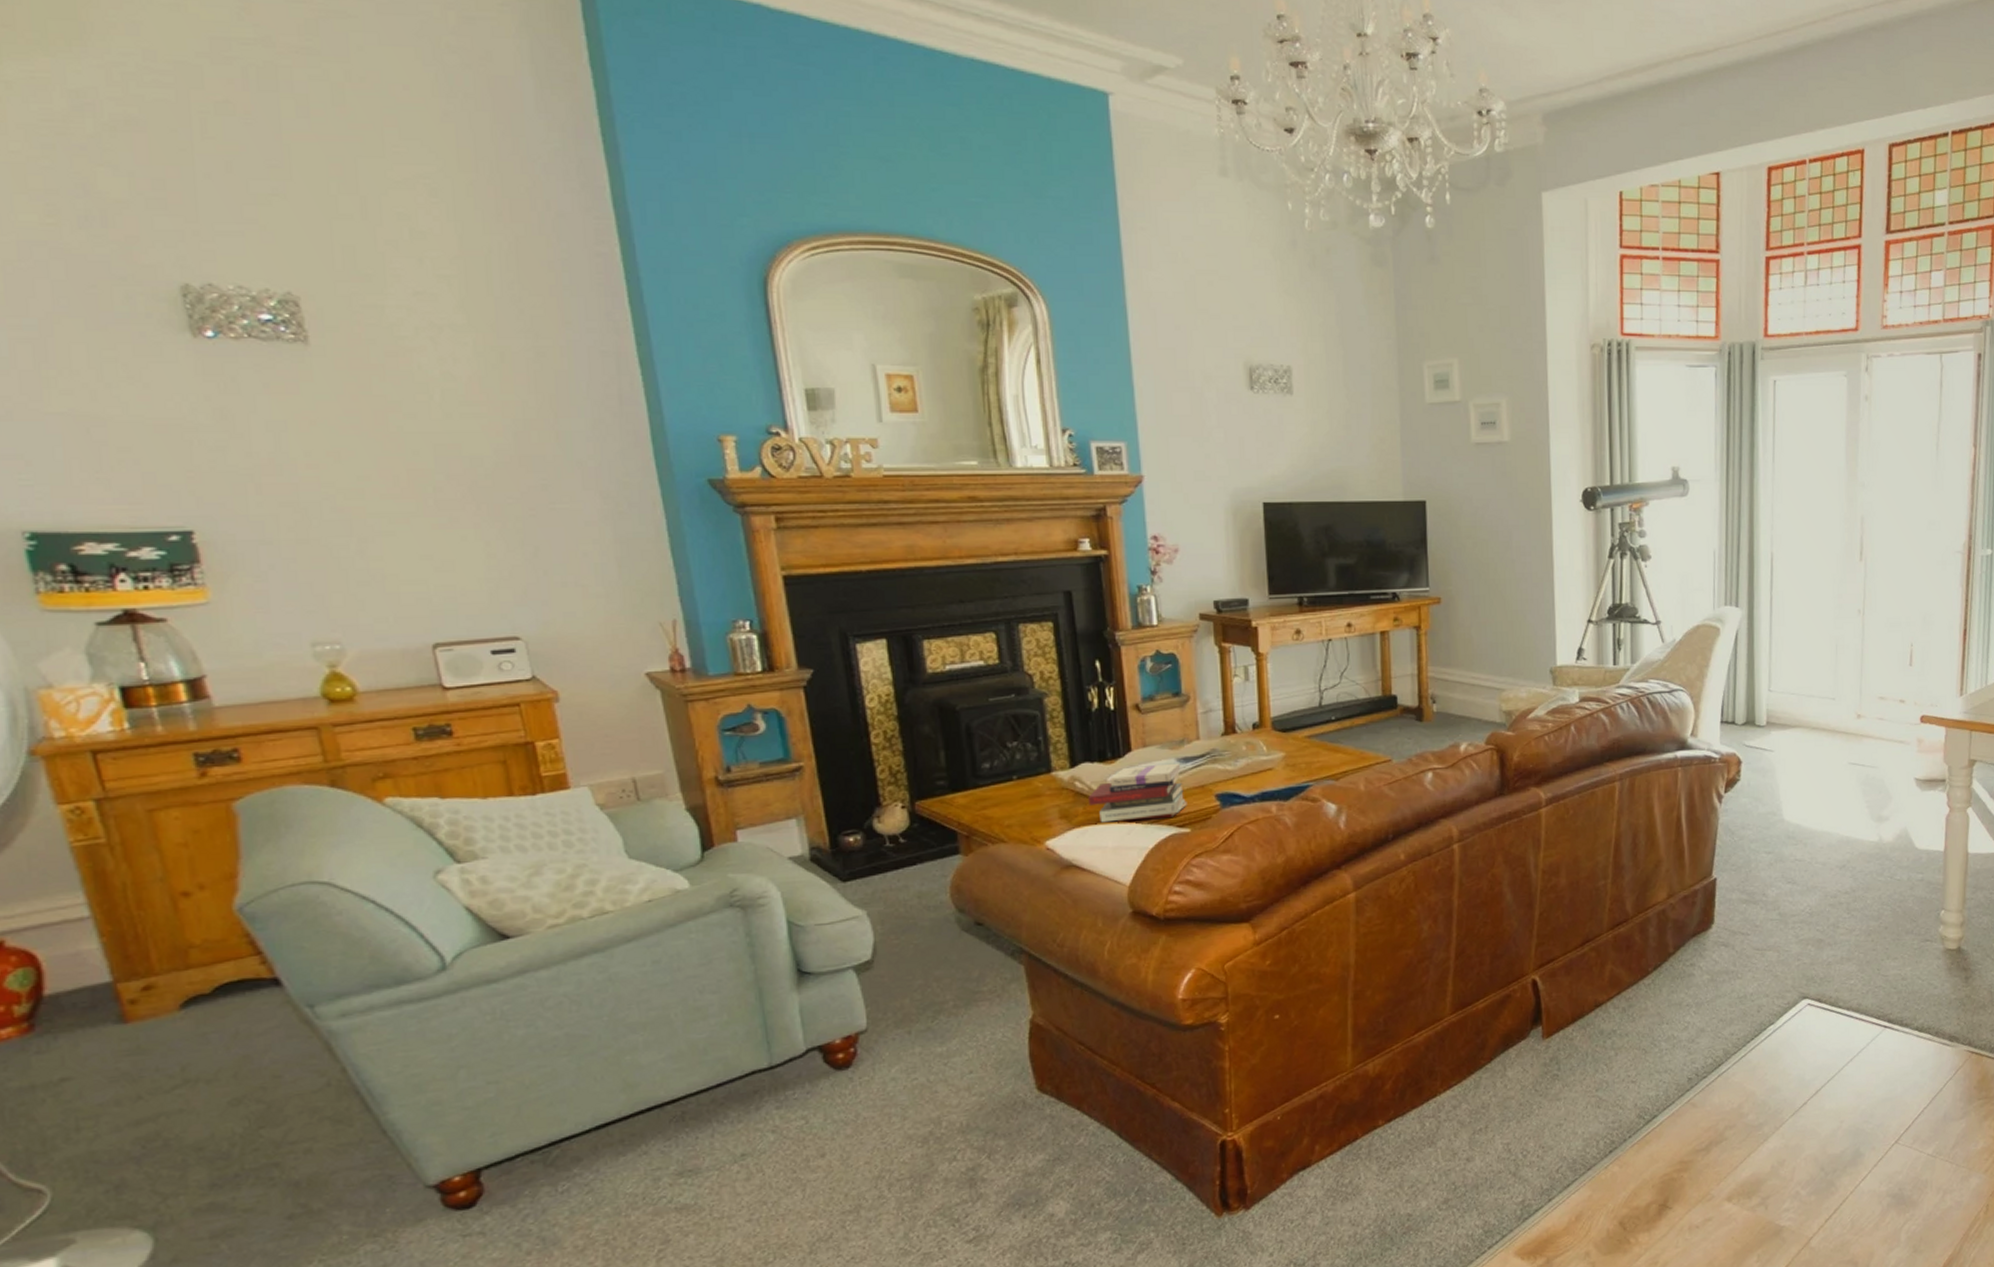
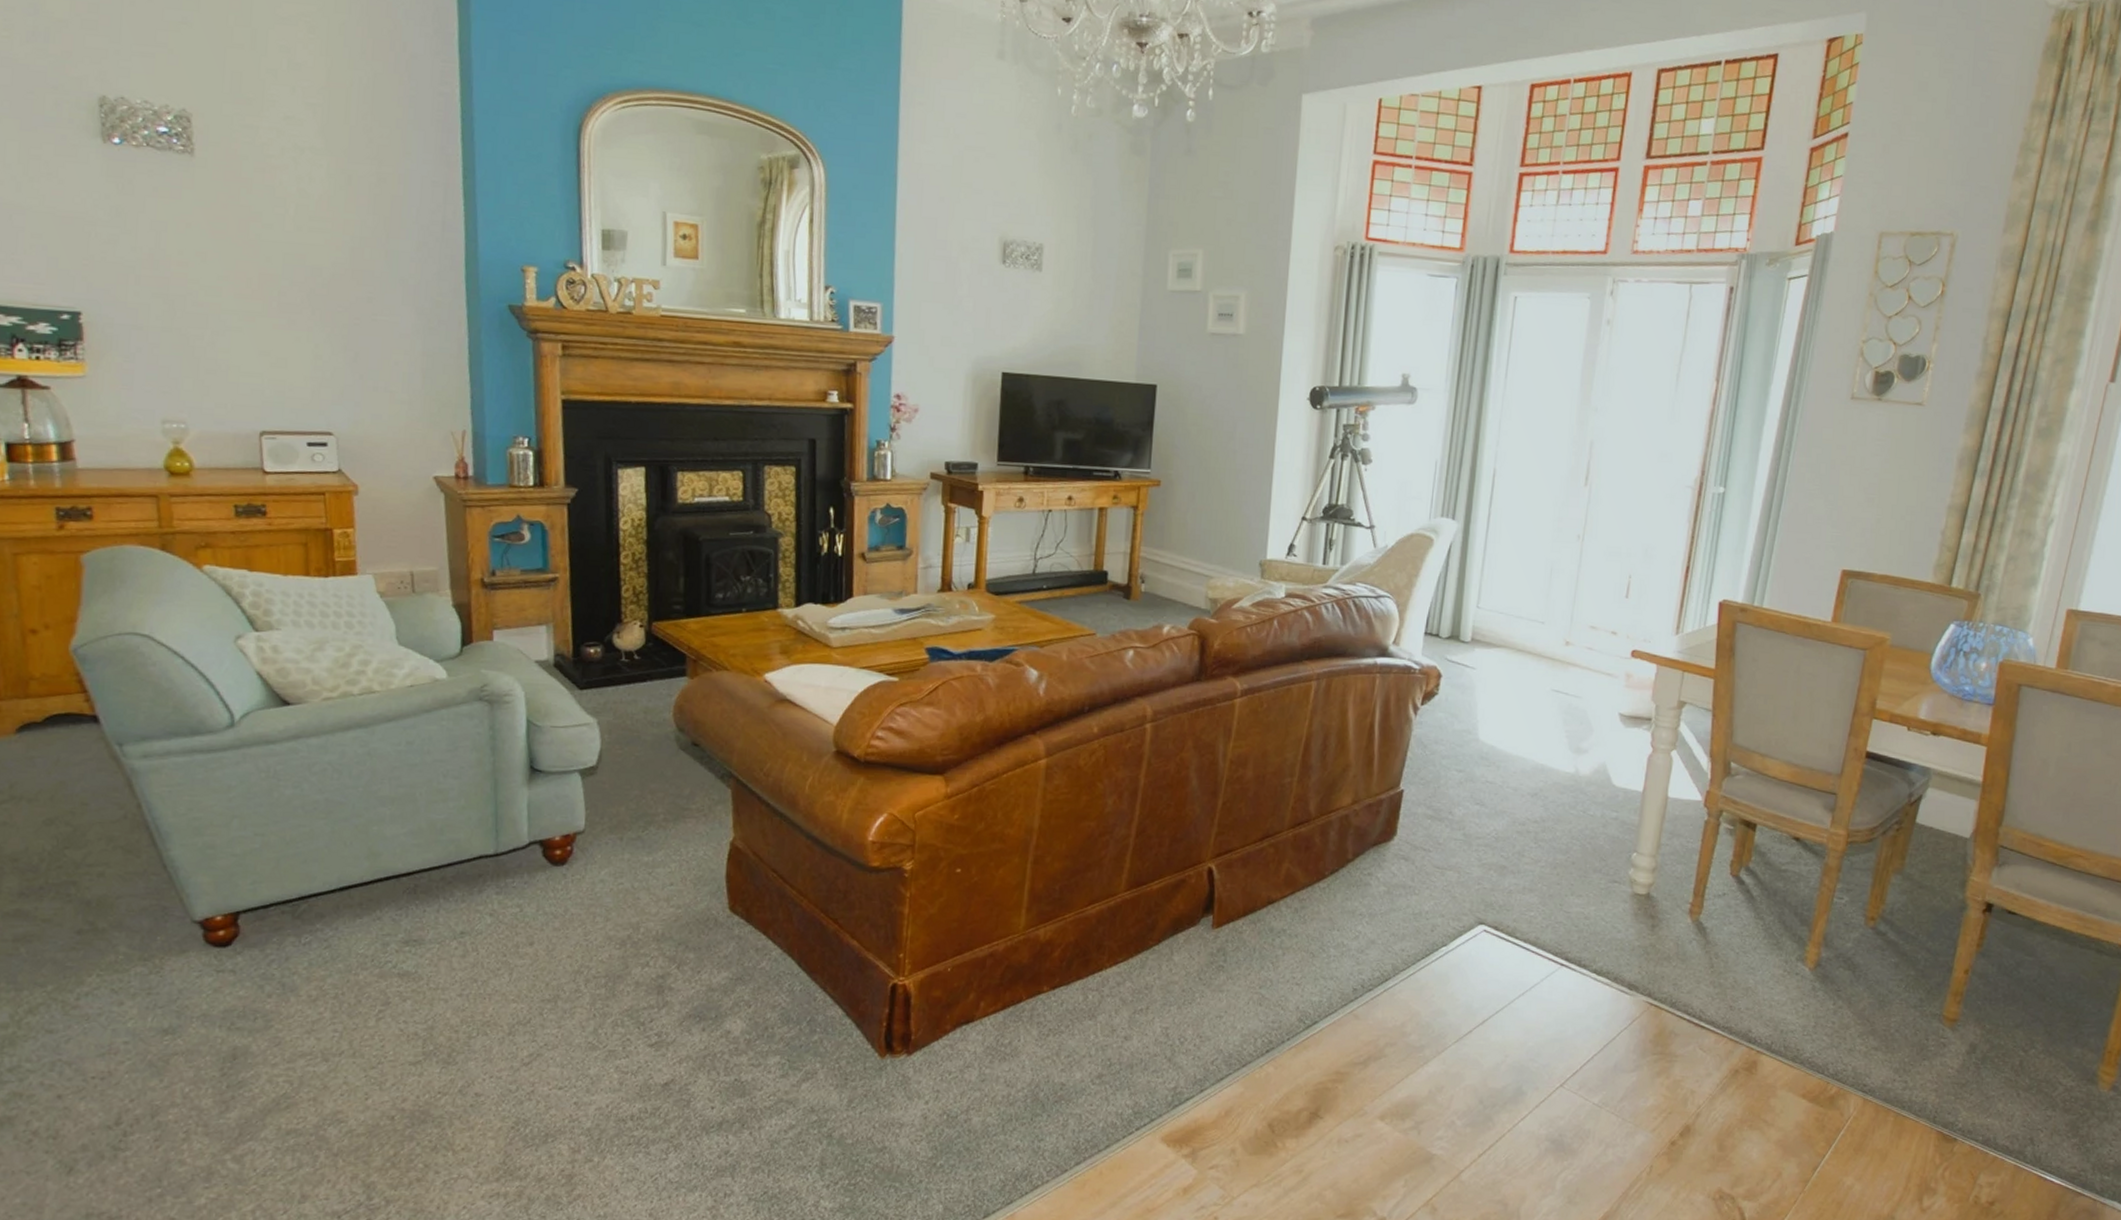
books: present [1088,763,1187,823] -> none [808,612,899,665]

